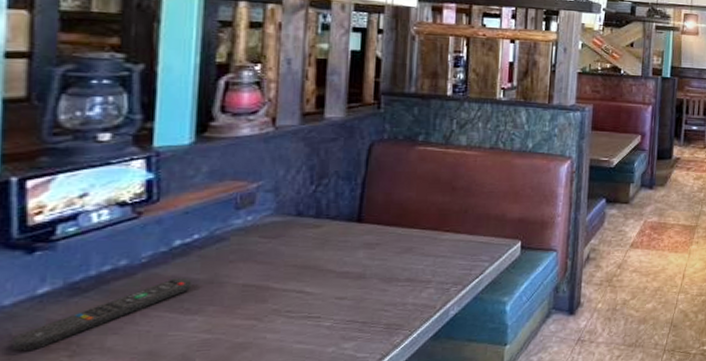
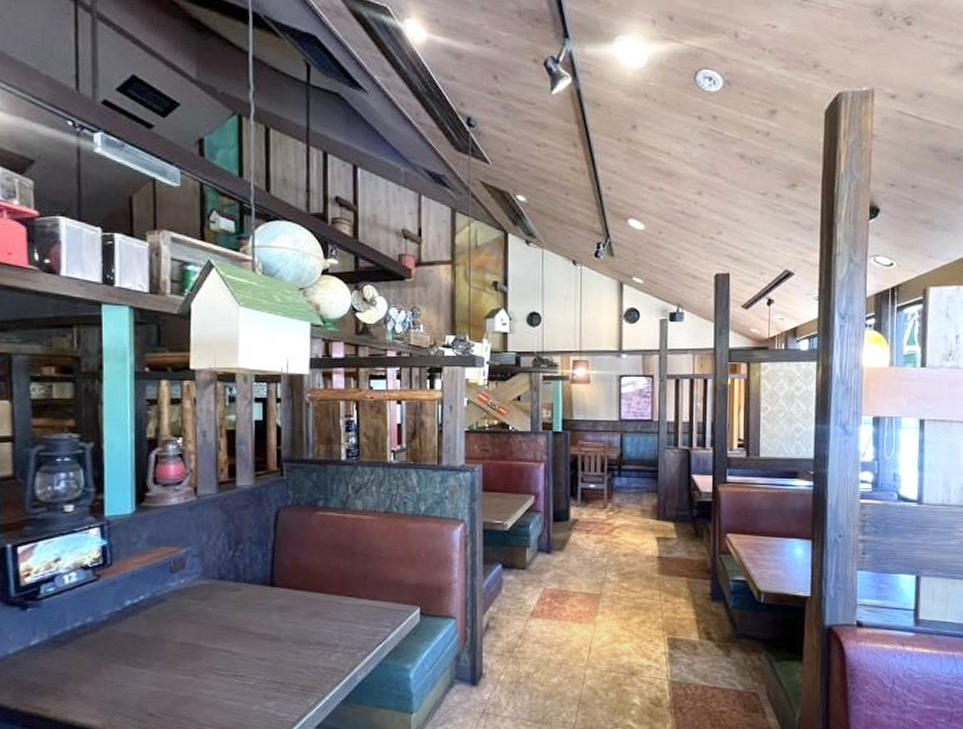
remote control: present [12,278,192,351] -> none [16,635,142,693]

